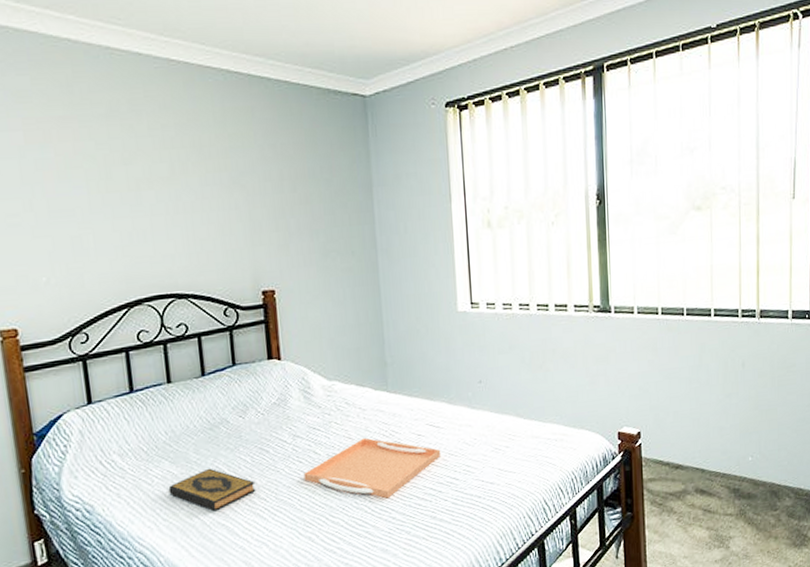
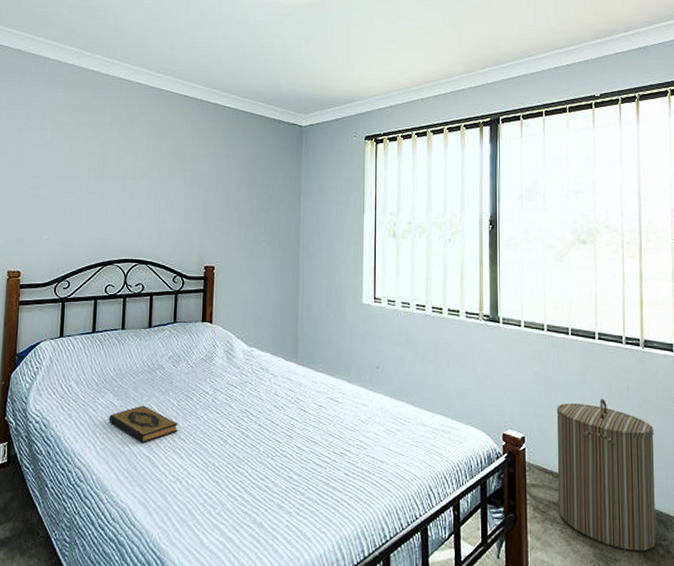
serving tray: present [303,437,442,499] -> none [218,400,338,459]
laundry hamper: none [672,378,768,527] -> present [556,398,656,552]

